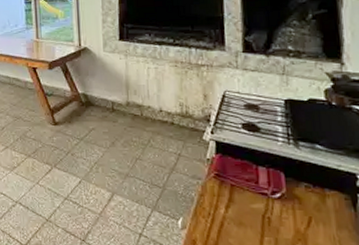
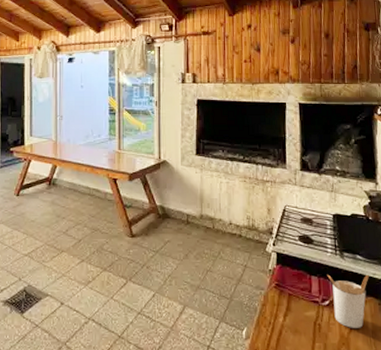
utensil holder: none [278,165,332,224] -> present [327,274,369,328]

